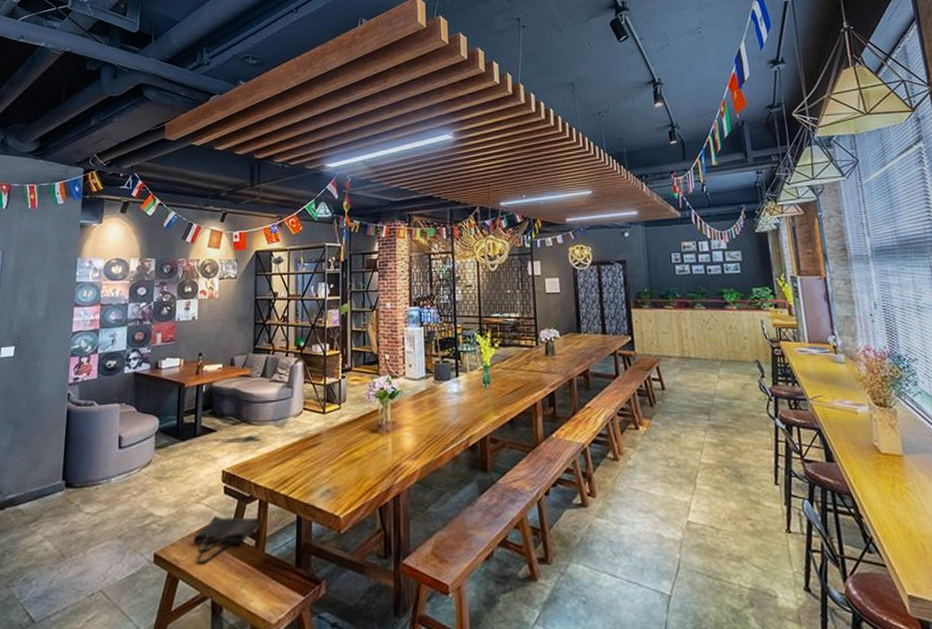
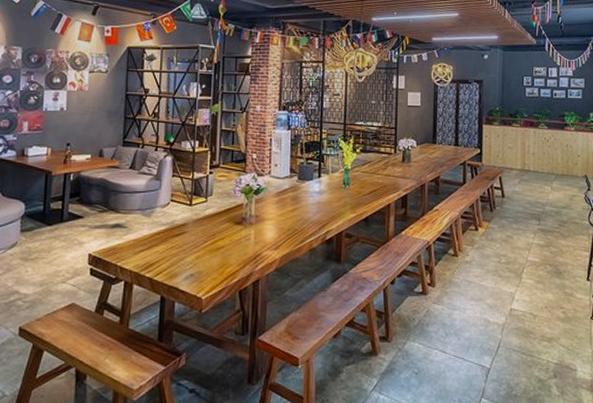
tote bag: present [193,516,261,565] -> none [58,295,126,338]

